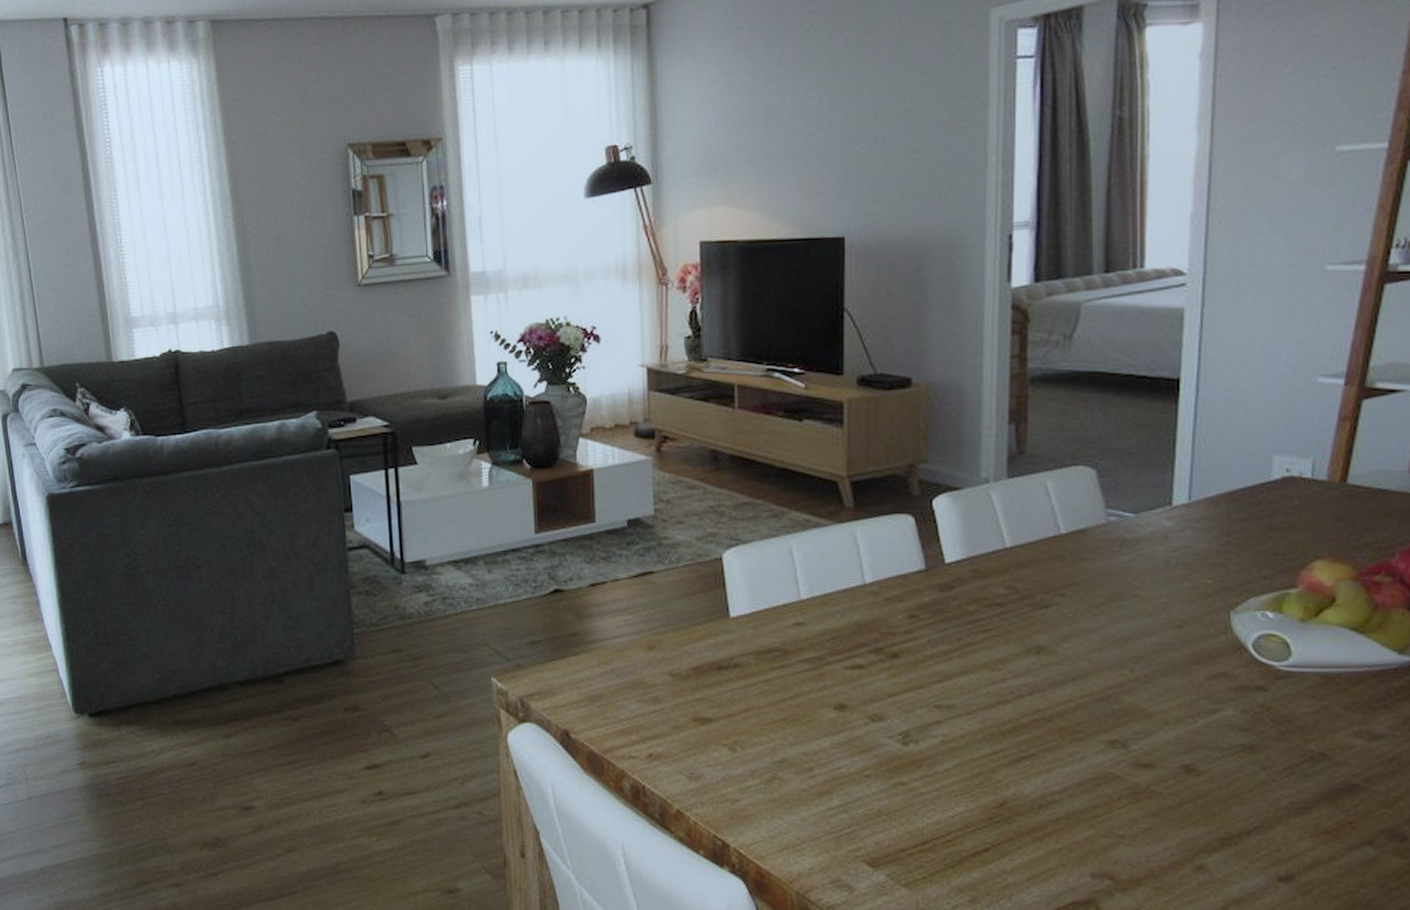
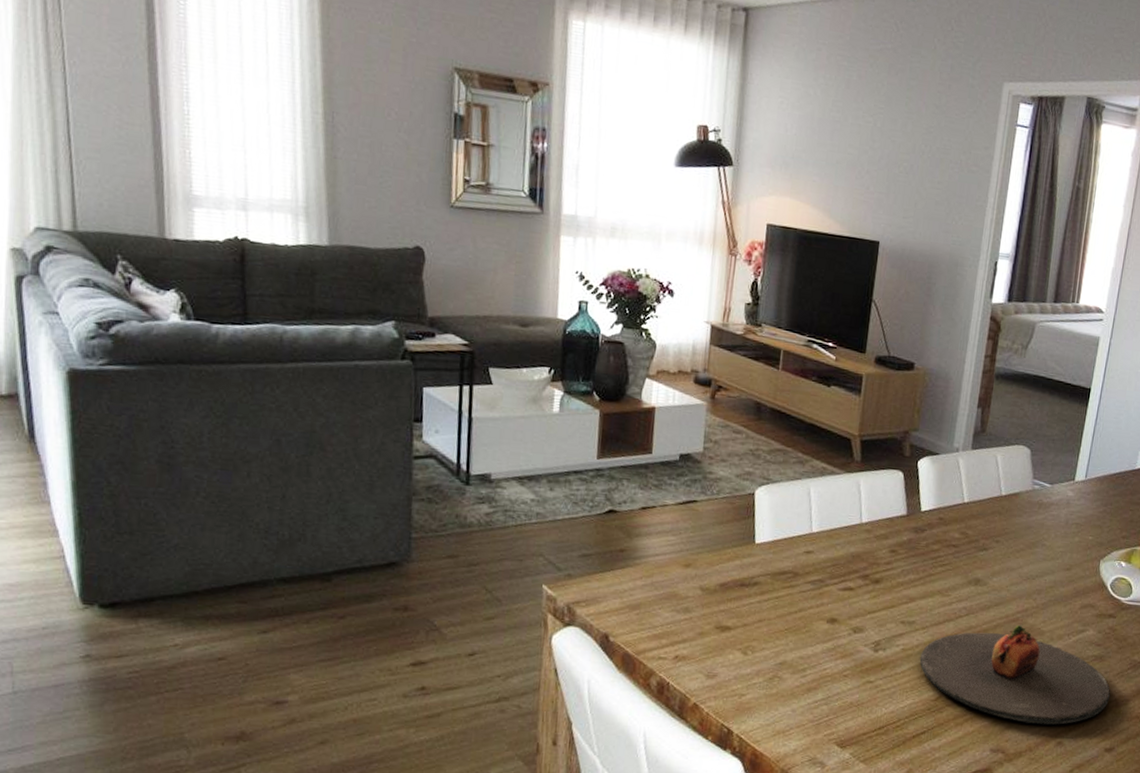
plate: none [968,704,1275,843] -> present [919,624,1110,726]

